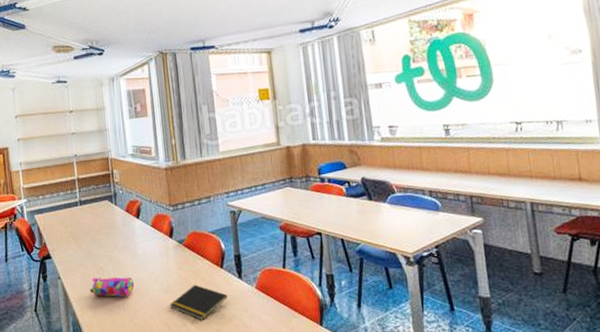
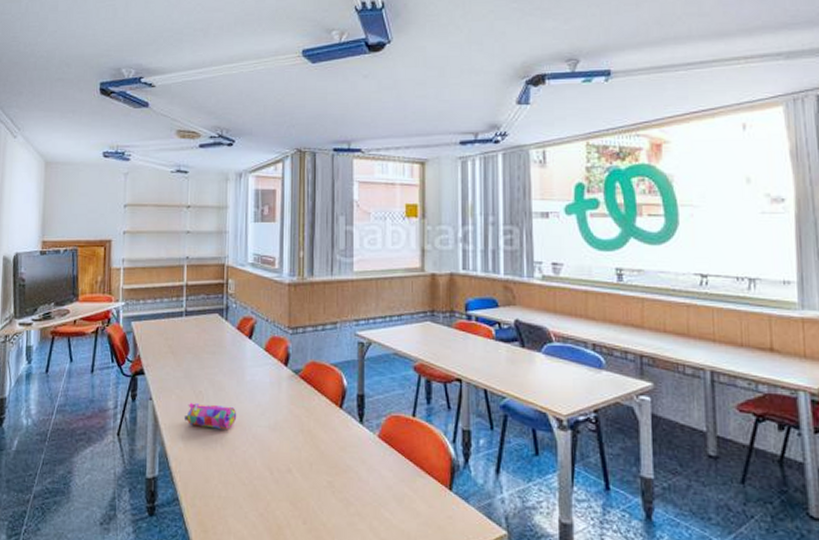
notepad: present [169,284,228,321] -> none [275,424,344,468]

